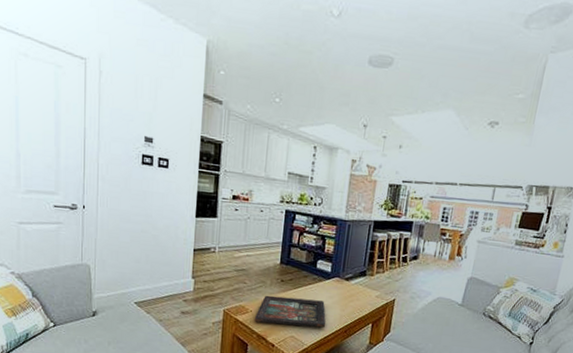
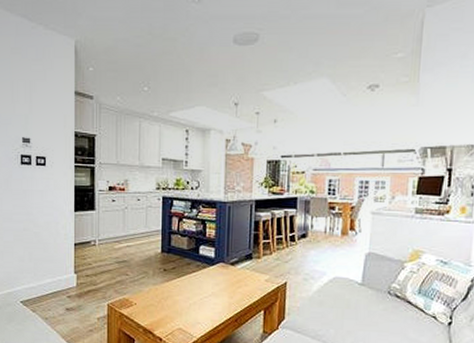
decorative tray: present [254,295,326,328] -> none [139,286,215,318]

